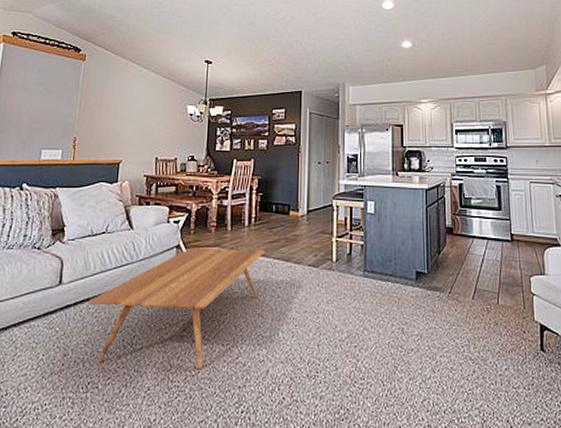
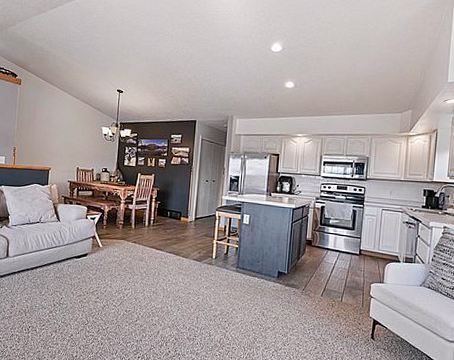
coffee table: present [88,247,265,370] -> none [28,238,161,326]

